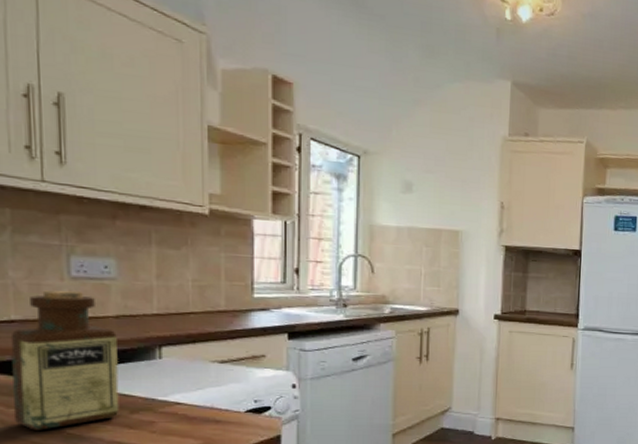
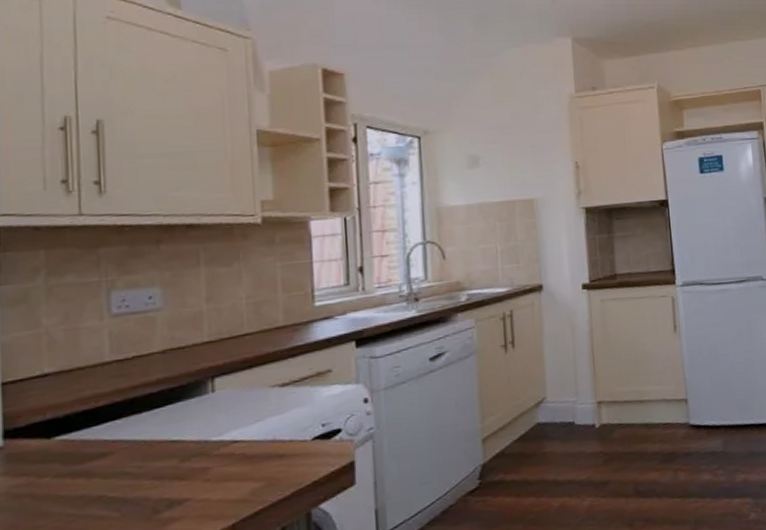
bottle: present [10,290,120,430] -> none [43,329,168,501]

